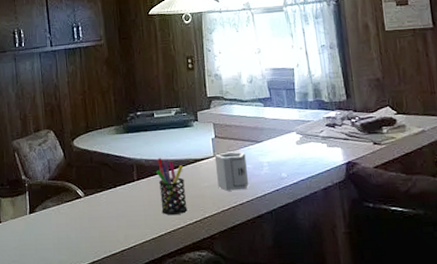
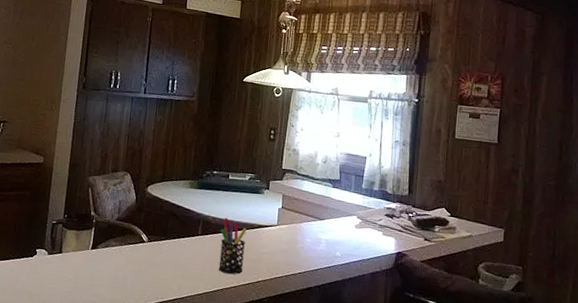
cup: present [214,151,249,191] -> none [275,223,307,262]

